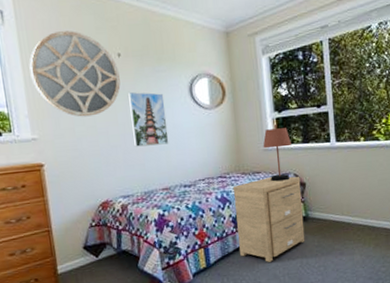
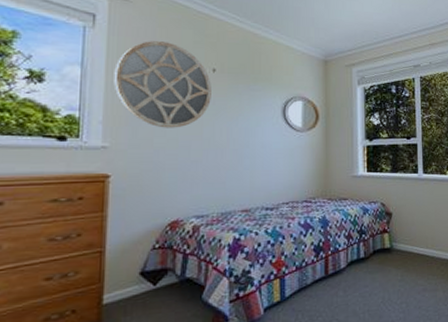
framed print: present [127,91,169,147] -> none [216,107,256,164]
side table: present [232,176,305,262] -> none [317,205,389,297]
table lamp: present [263,124,292,182] -> none [352,151,380,210]

